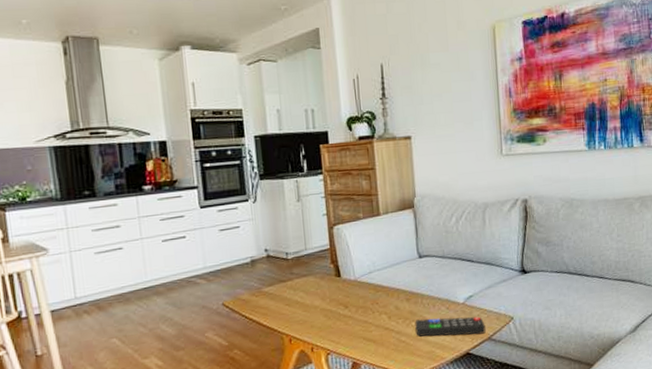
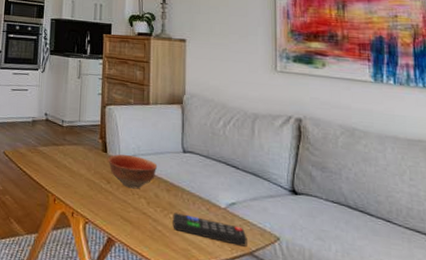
bowl: none [343,272,395,308] -> present [108,154,158,189]

